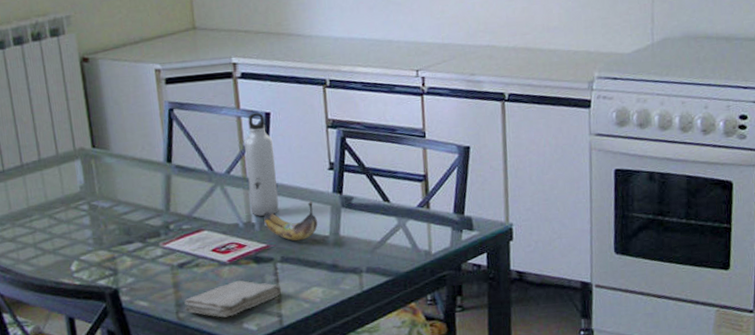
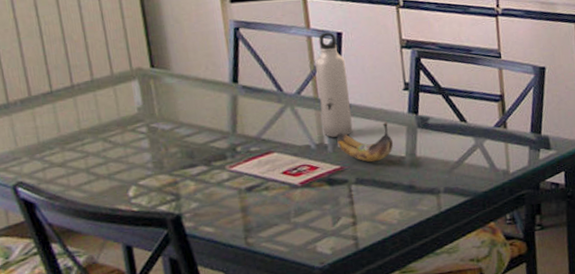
washcloth: present [184,280,282,318] -> none [253,203,357,242]

